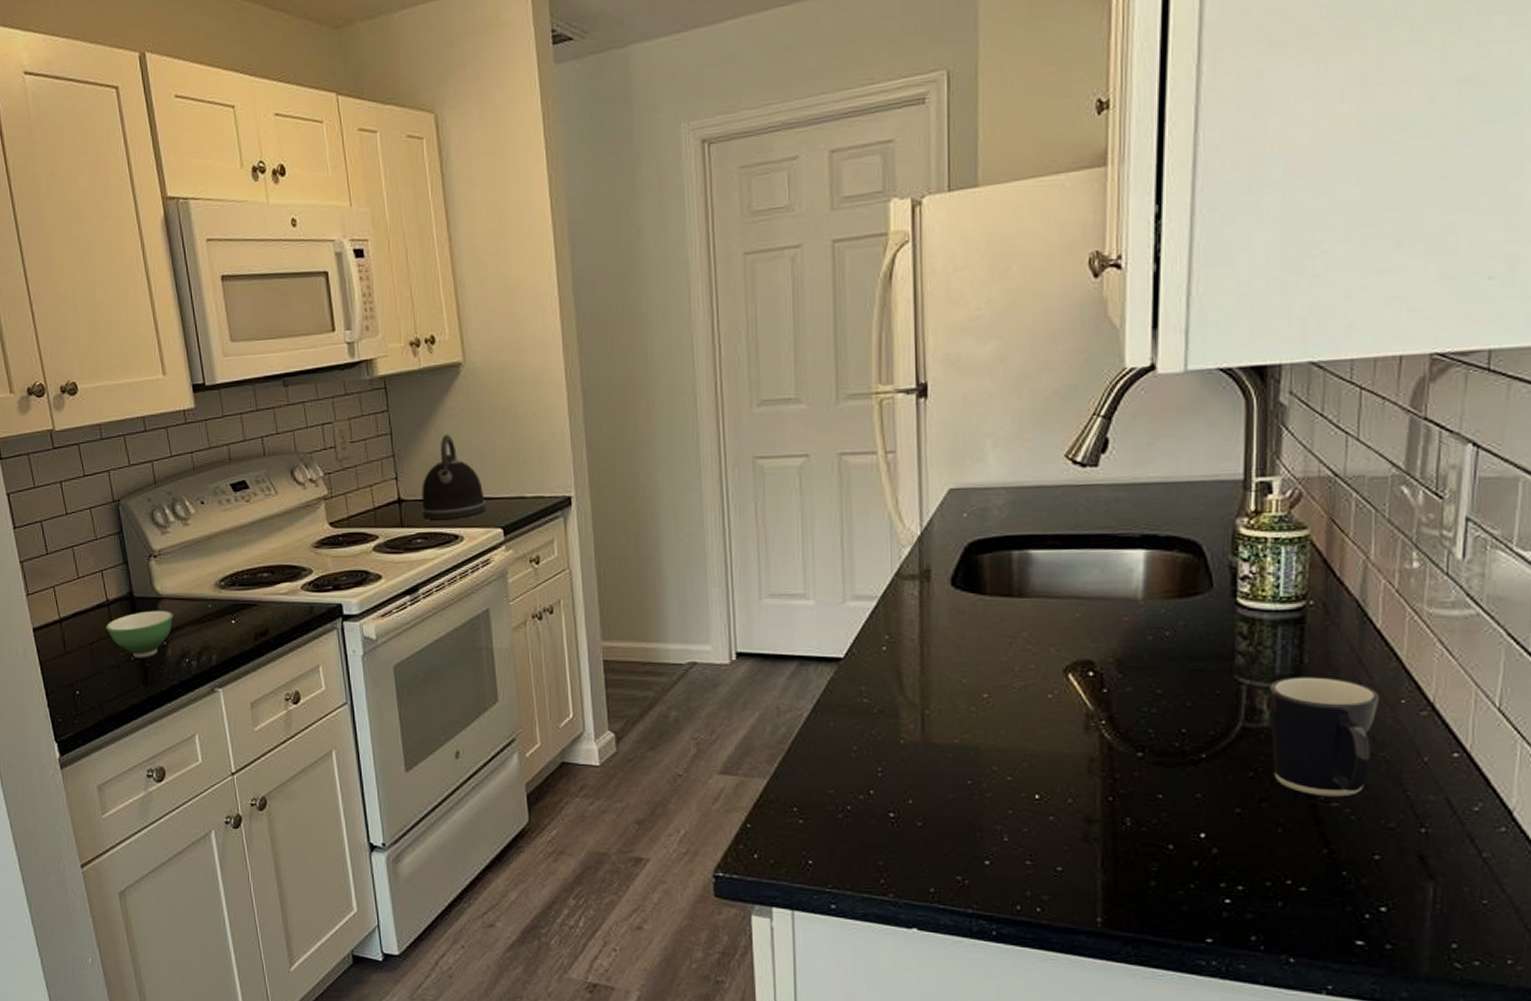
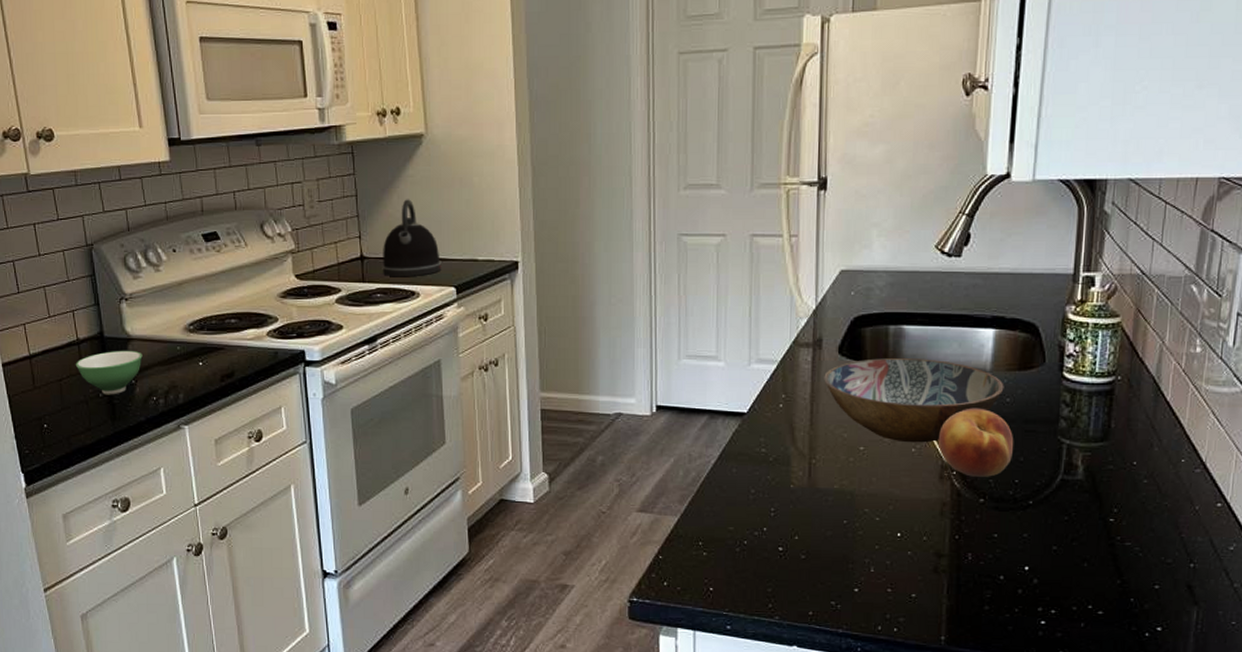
wooden bowl: none [935,588,1162,688] -> present [824,358,1004,443]
fruit: none [1082,644,1178,726] -> present [939,407,1014,477]
mug: present [1270,677,1378,797] -> none [1083,439,1165,538]

